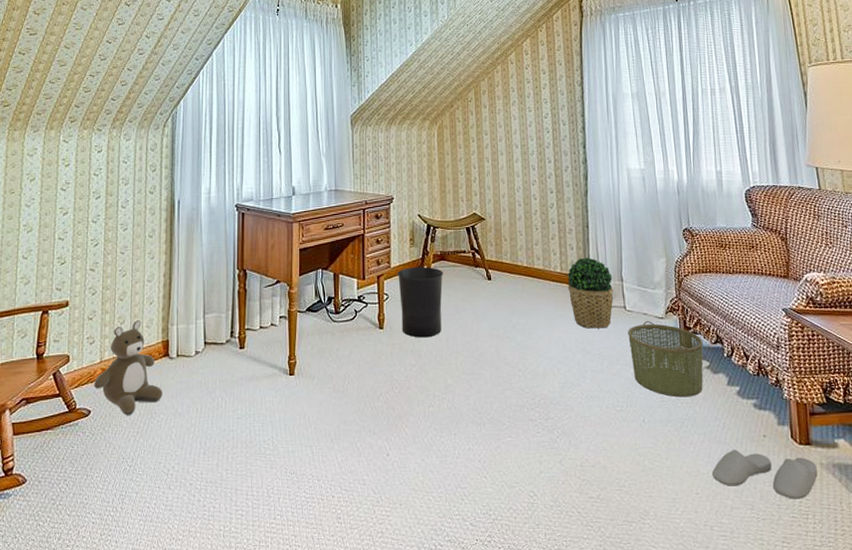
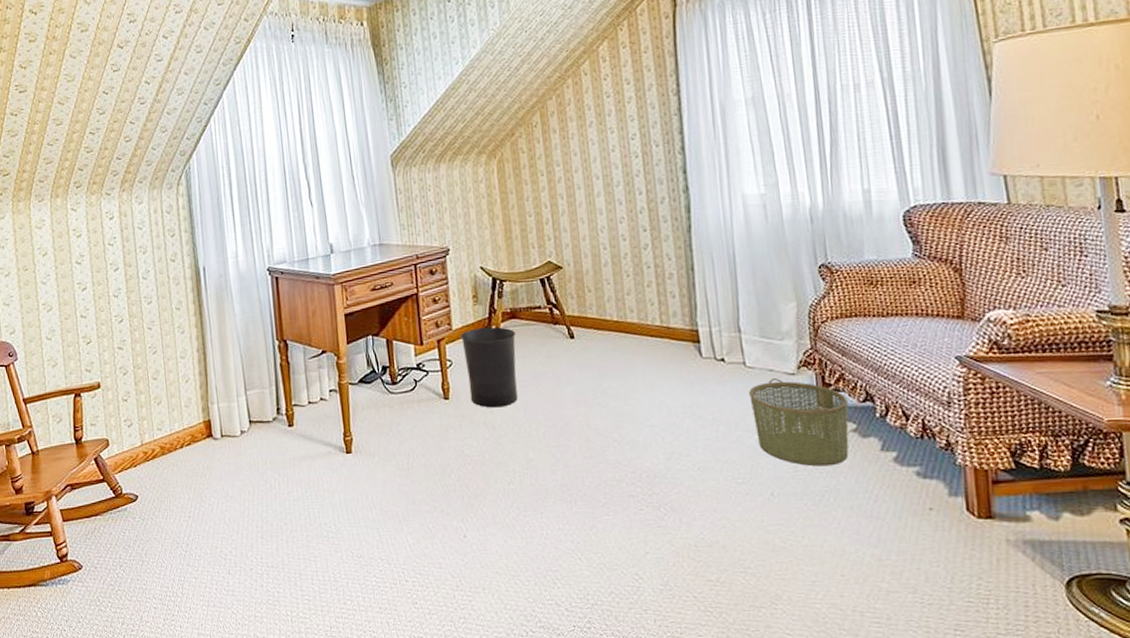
teddy bear: present [94,320,163,416] -> none [138,400,211,500]
potted plant: present [567,257,614,329] -> none [668,306,730,390]
slippers: present [711,449,818,499] -> none [861,524,1002,582]

